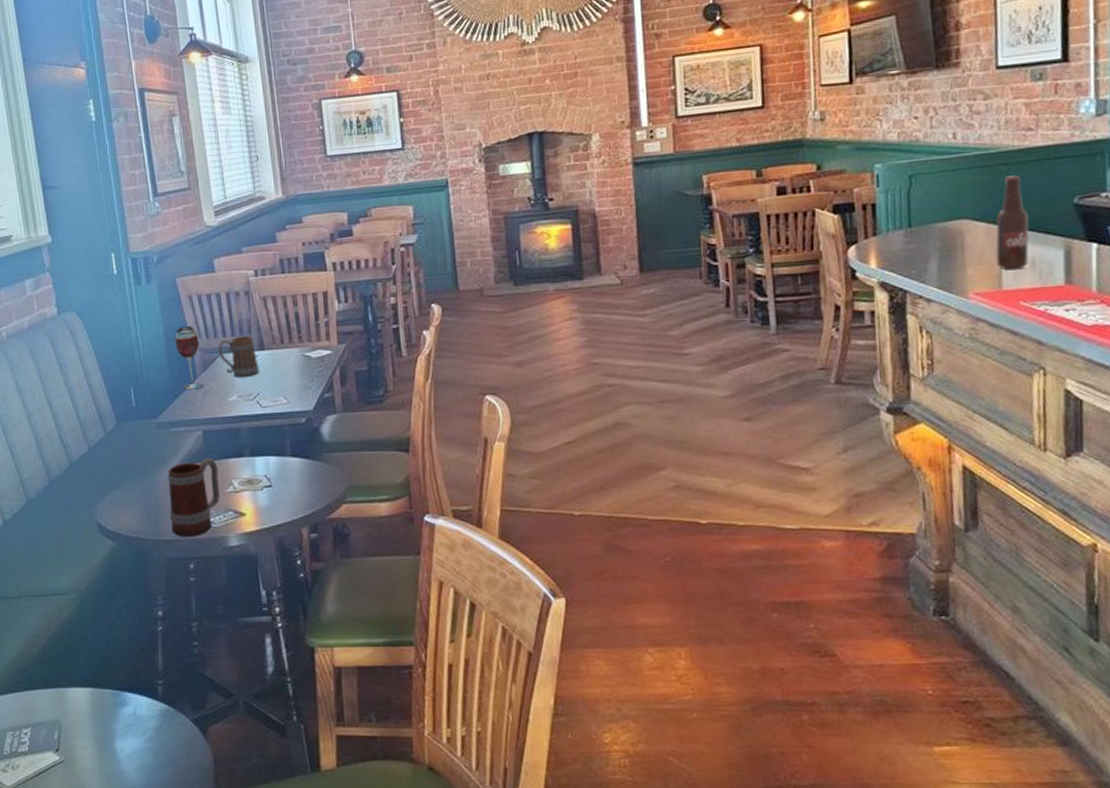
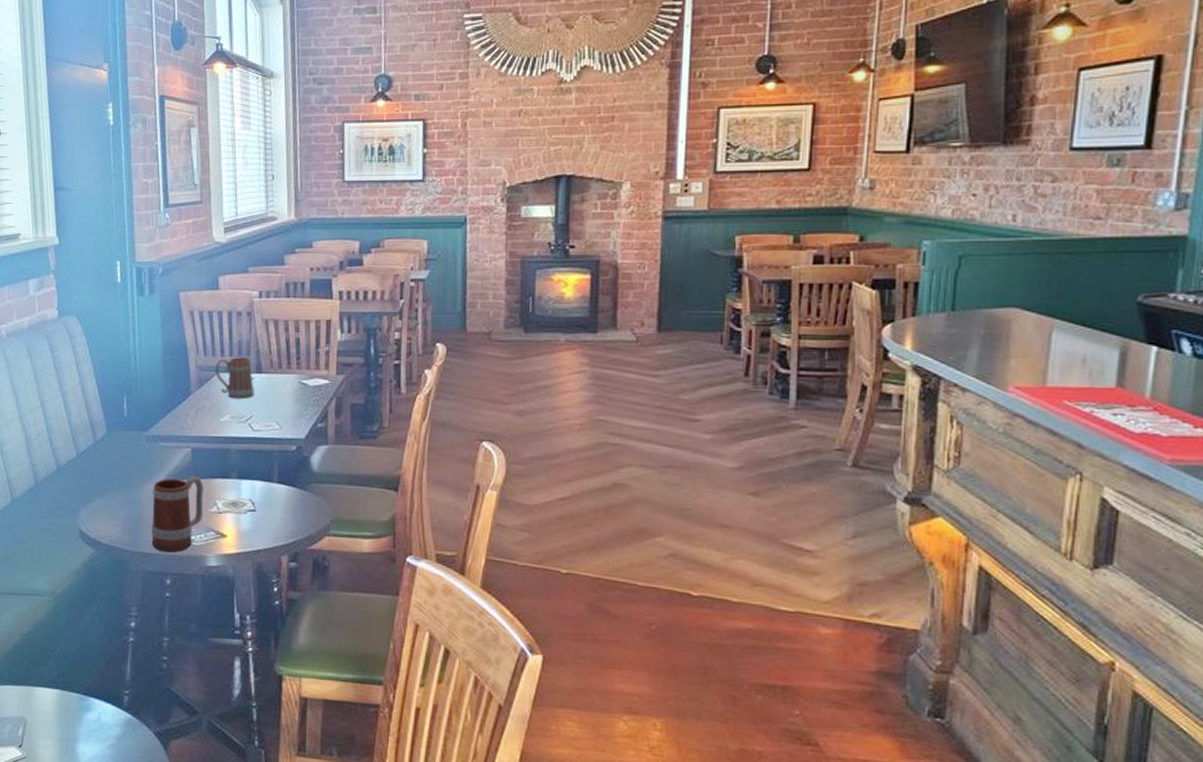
wineglass: present [174,326,204,390] -> none [172,342,197,406]
beer bottle: present [995,175,1029,270] -> none [1042,266,1084,367]

